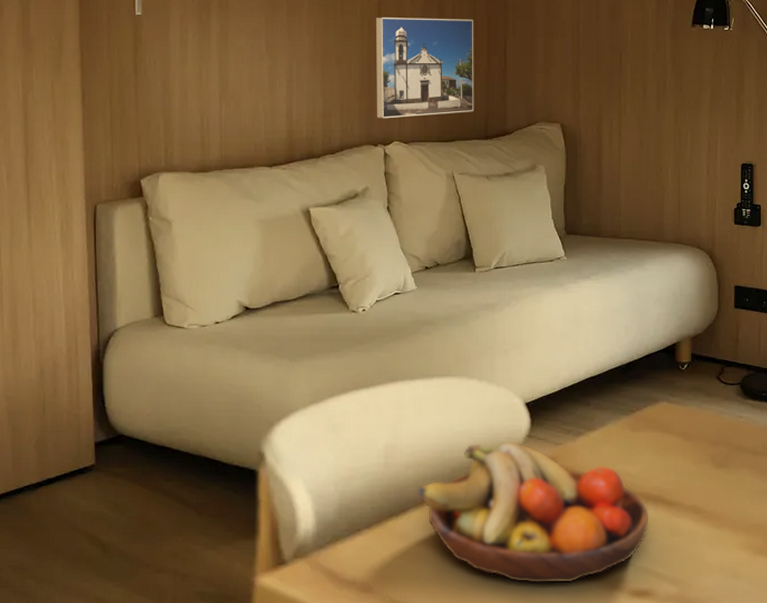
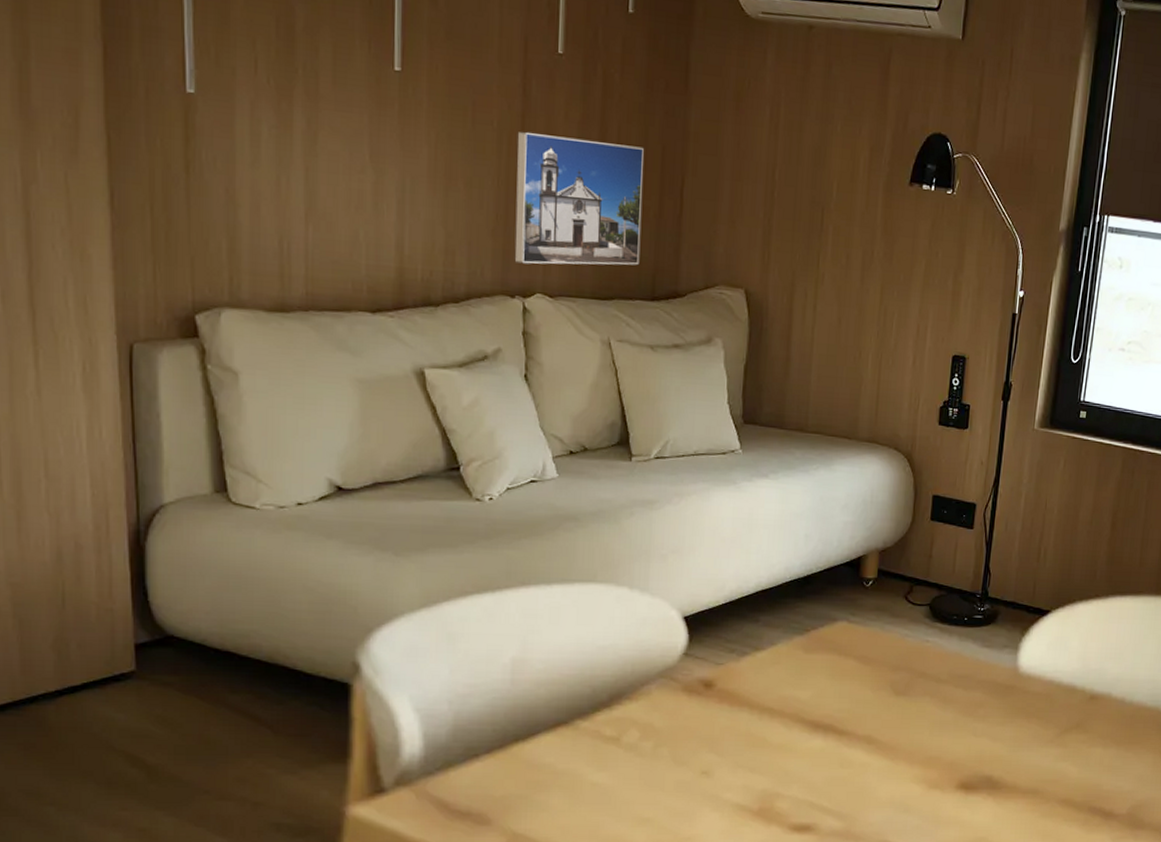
fruit bowl: present [418,441,650,584] -> none [550,659,818,818]

